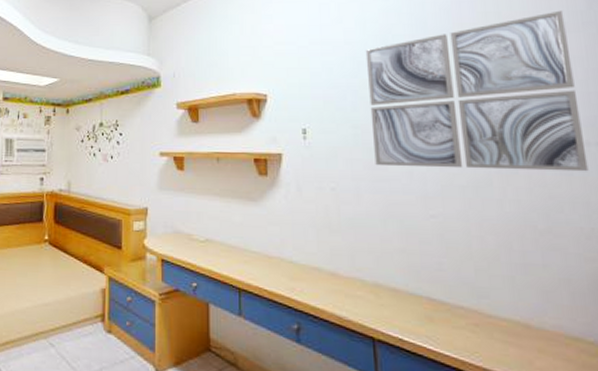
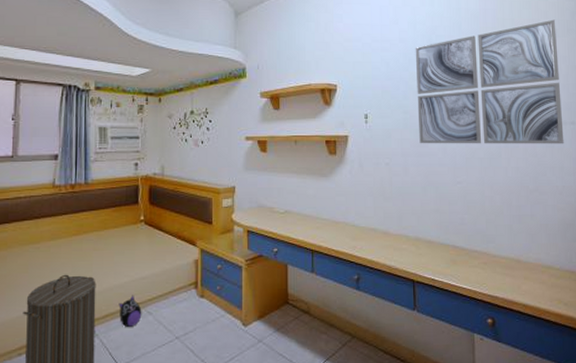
plush toy: none [19,322,44,360] -> present [118,295,142,328]

